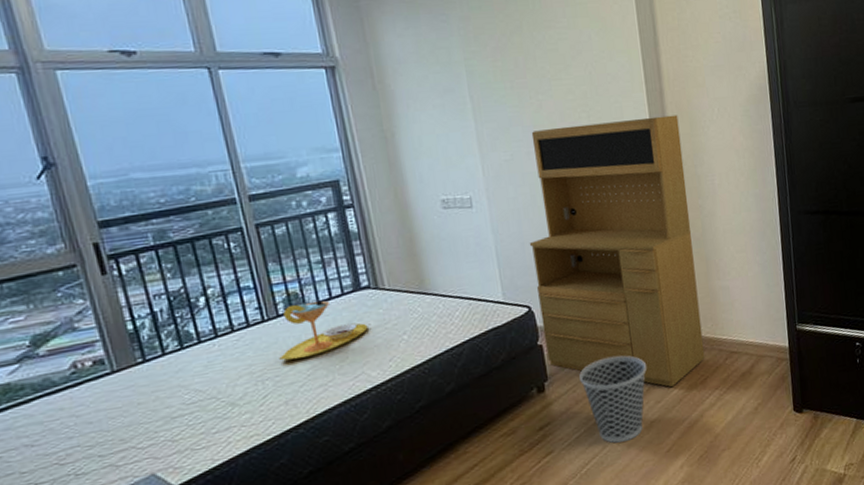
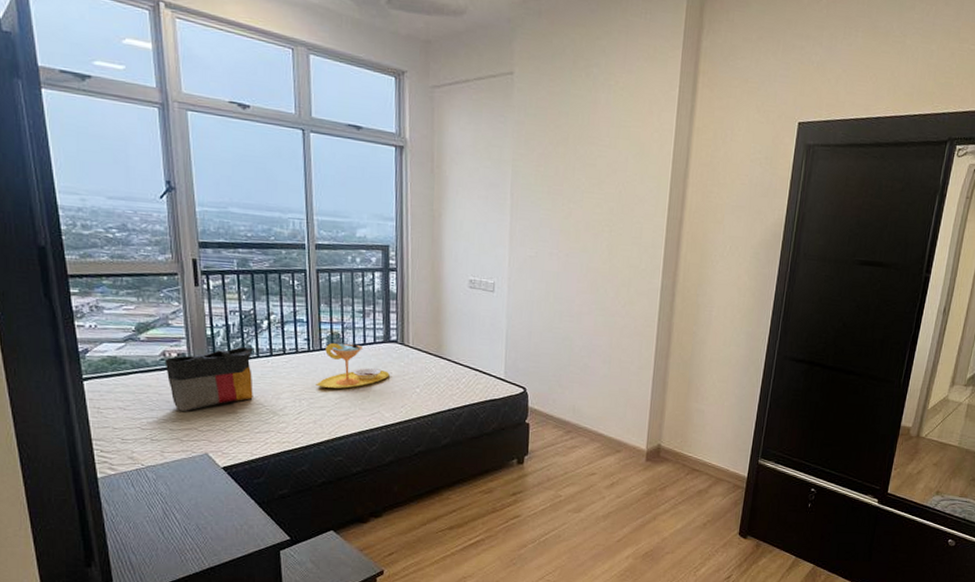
tote bag: none [77,332,202,431] -> present [164,347,253,411]
drawer: present [529,114,705,388] -> none [532,235,692,487]
wastebasket: present [579,355,646,443] -> none [555,447,615,523]

